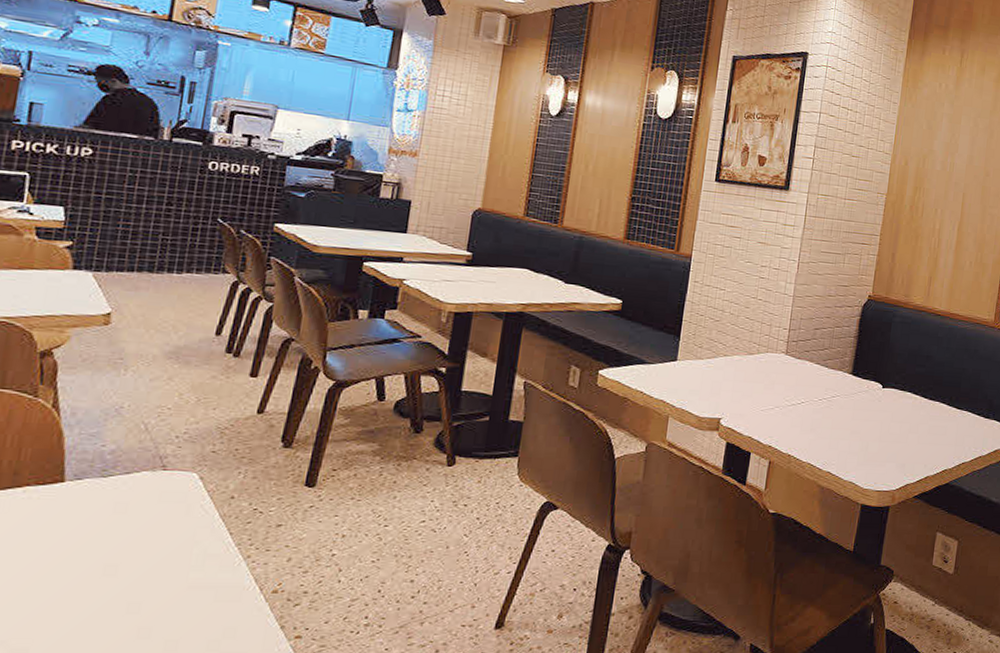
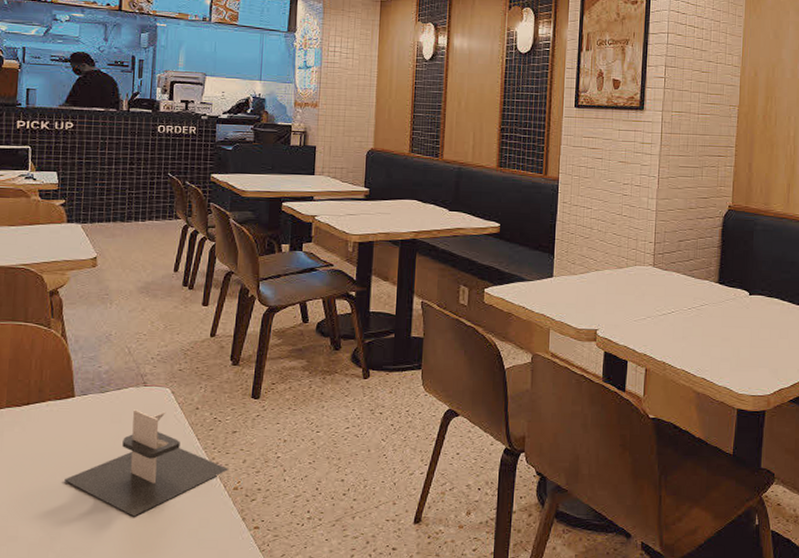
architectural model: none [41,498,269,627] -> present [64,409,229,517]

